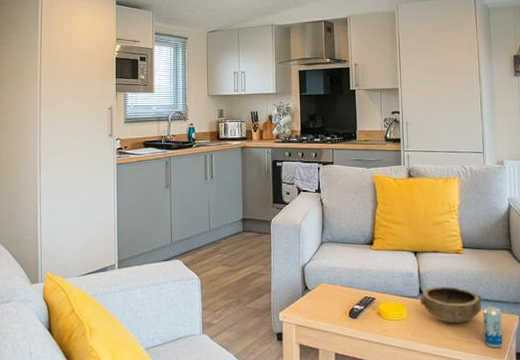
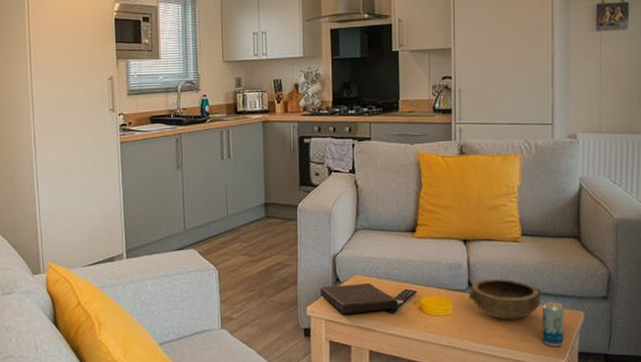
book: none [291,290,359,320] -> present [320,282,398,315]

